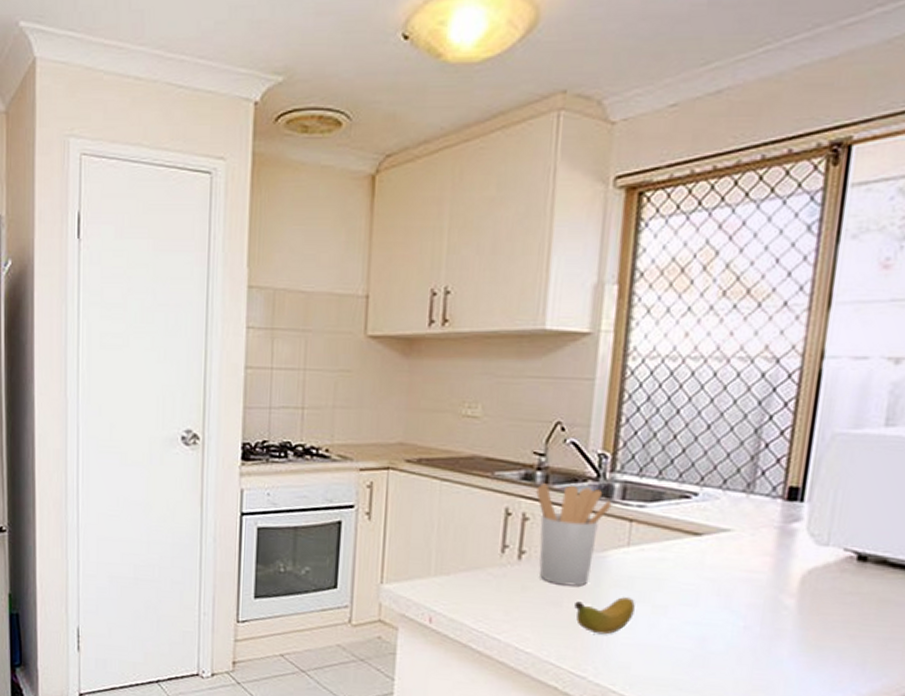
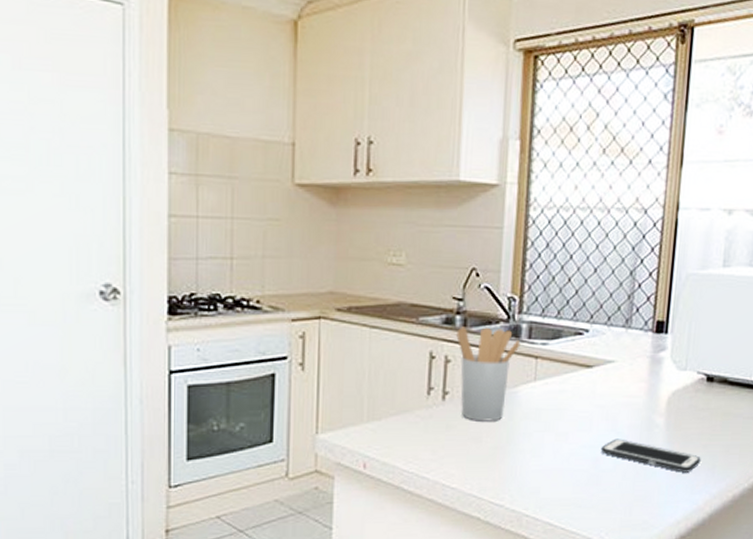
banana: present [574,597,635,635] -> none [492,428,542,464]
cell phone: none [709,617,846,666] -> present [600,439,701,473]

